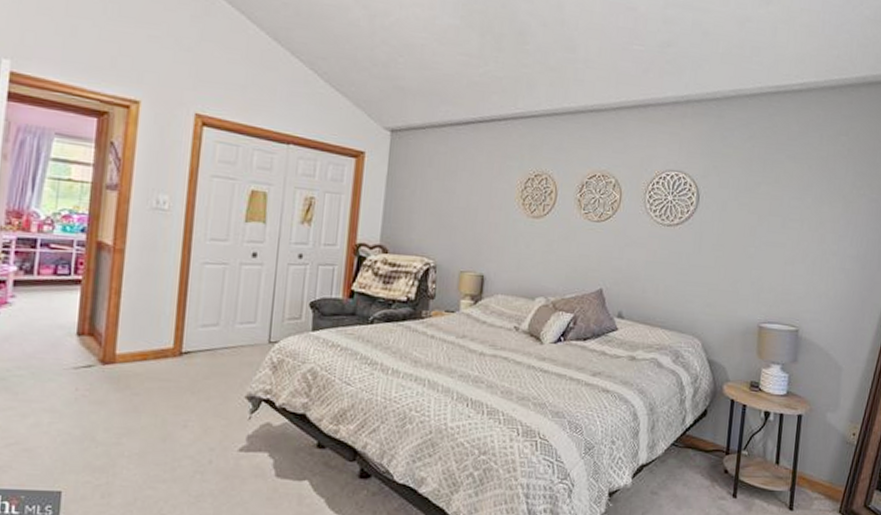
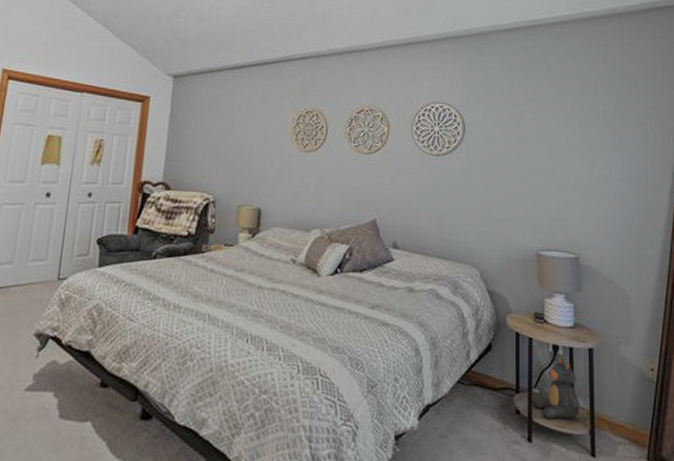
stuffed animal: none [740,421,784,478] -> present [532,356,580,419]

